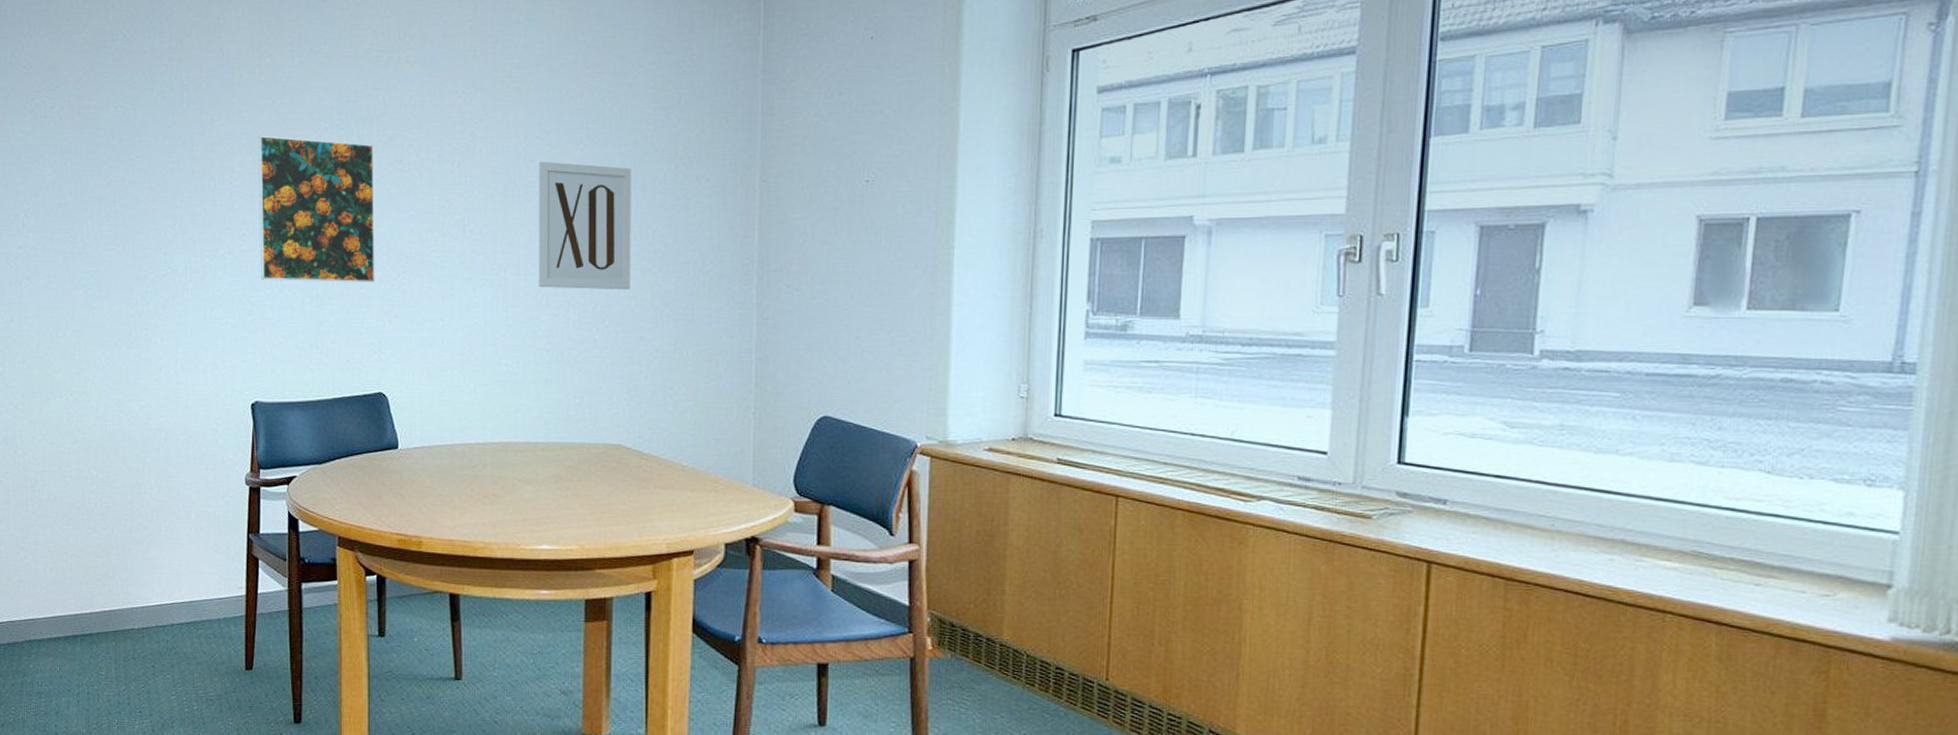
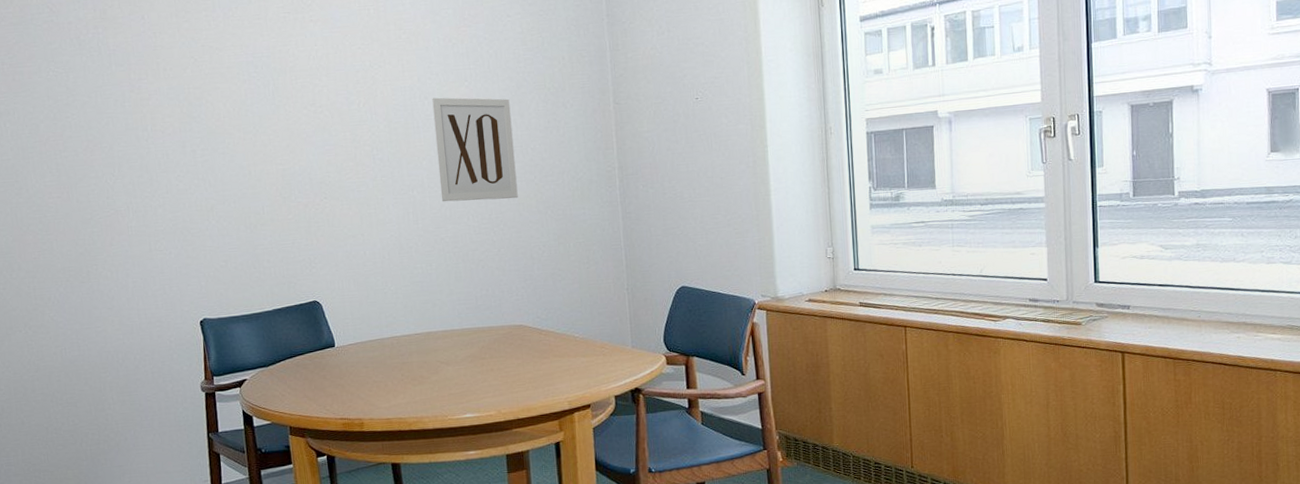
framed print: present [258,135,375,283] -> none [184,89,301,214]

